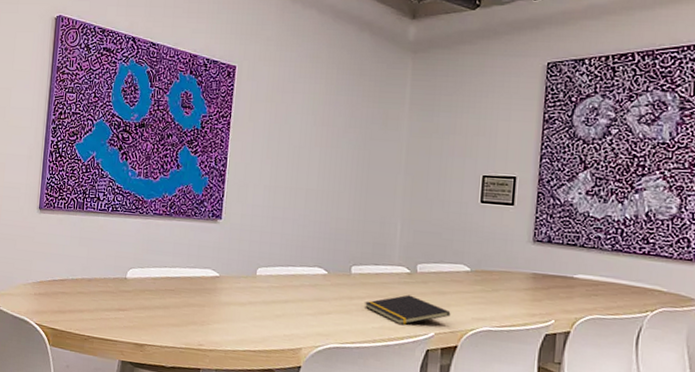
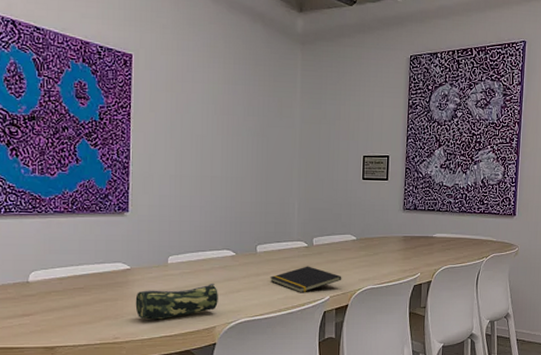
pencil case: none [221,299,307,333] -> present [135,283,218,320]

